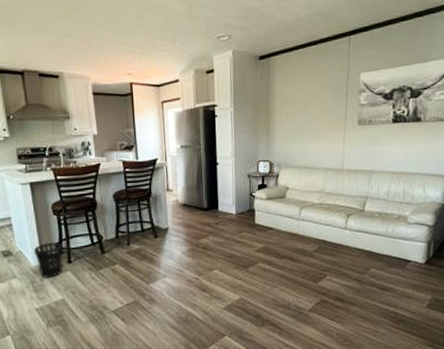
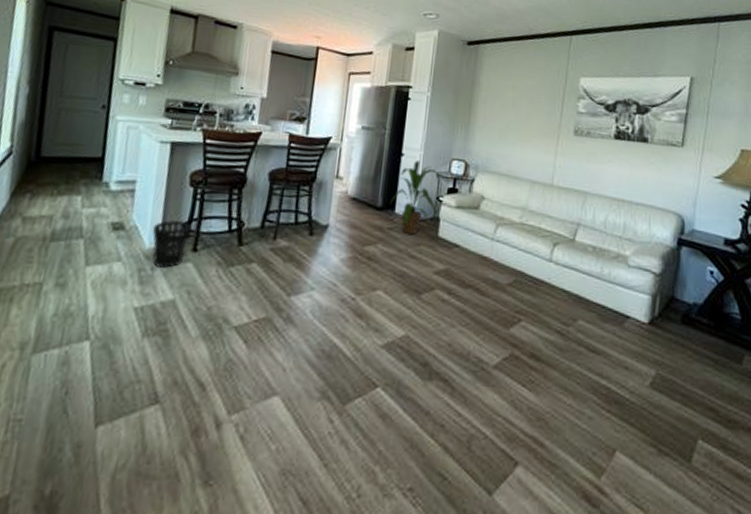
house plant: none [213,167,252,226] -> present [390,160,441,236]

